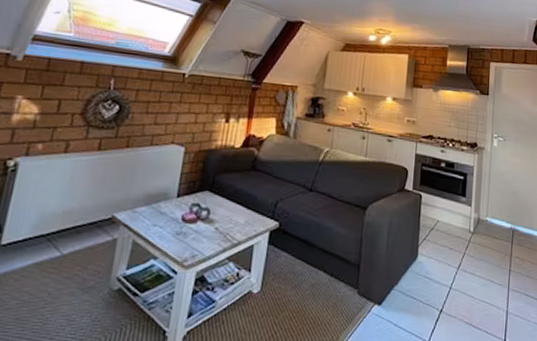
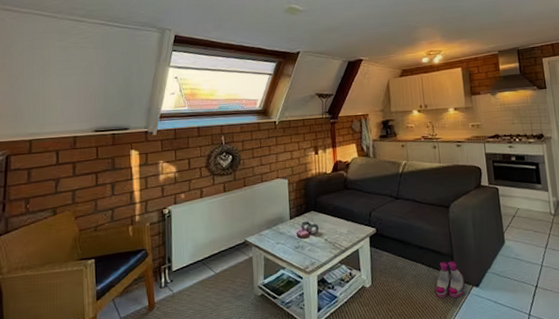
boots: none [332,272,368,315] -> present [434,261,466,298]

